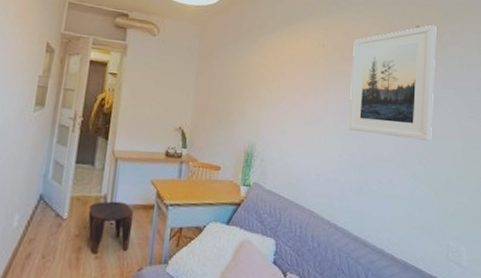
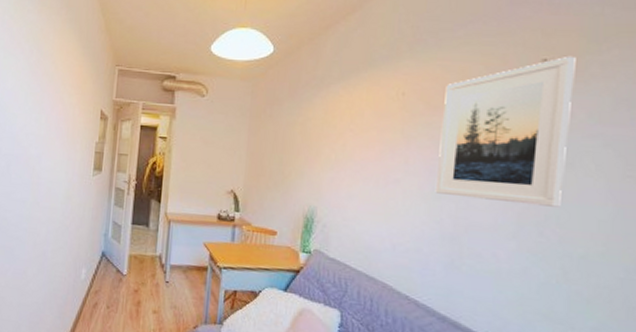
stool: present [88,201,134,254] -> none [145,261,188,309]

